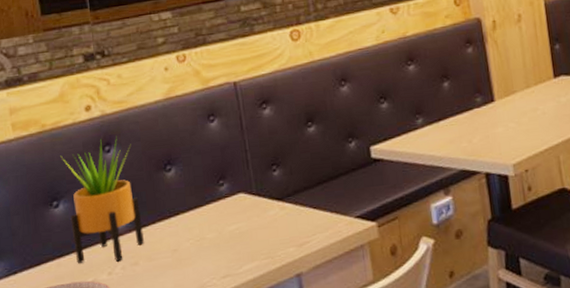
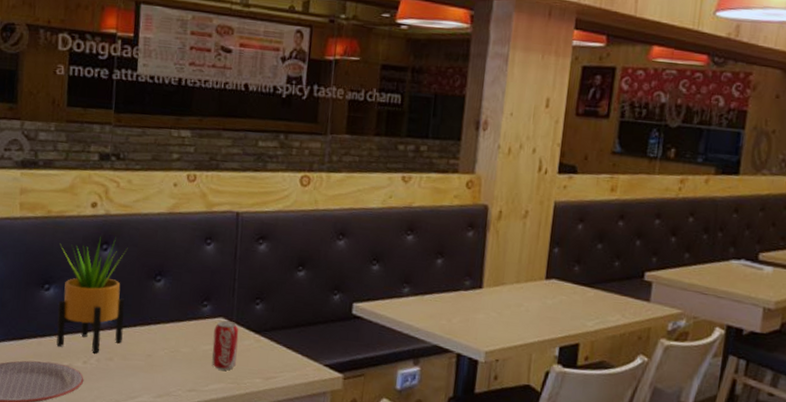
beverage can: none [236,194,267,248] -> present [212,320,239,370]

